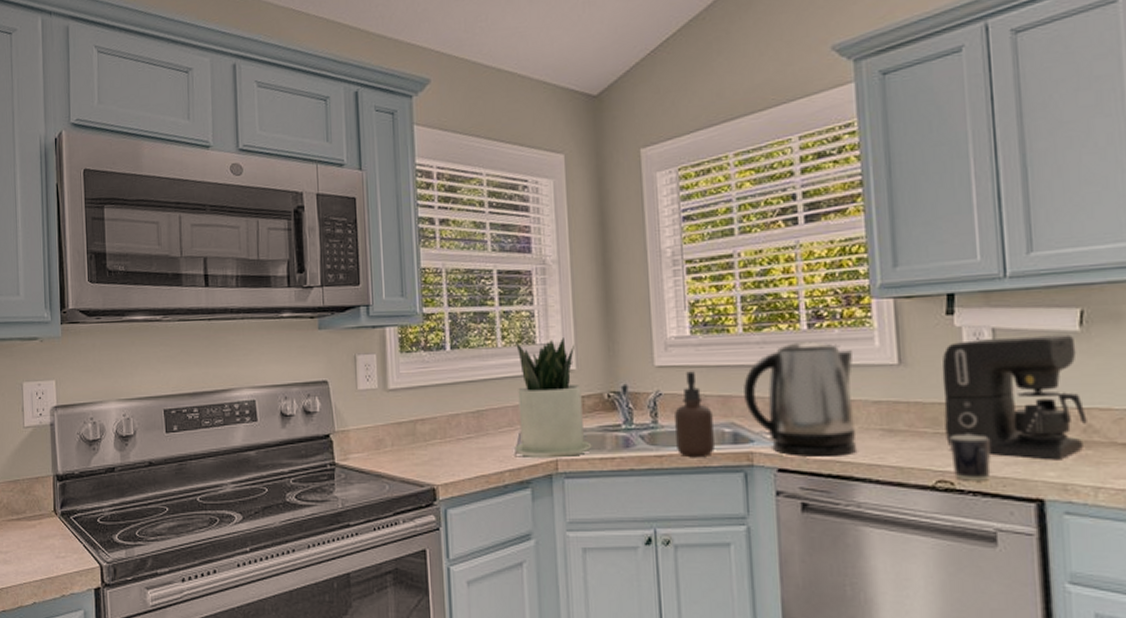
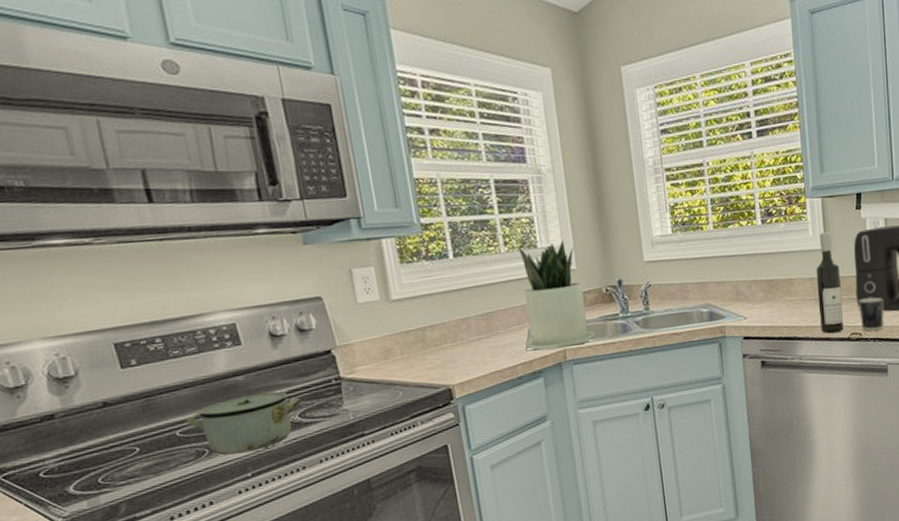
cooking pot: none [205,470,299,527] -> present [185,391,301,455]
soap dispenser: present [673,371,714,457] -> none [662,264,696,335]
kettle: present [744,341,858,458] -> none [715,234,799,327]
bottle: none [884,343,925,478] -> present [816,232,843,333]

